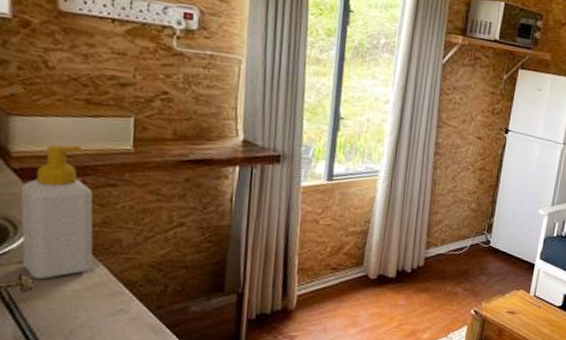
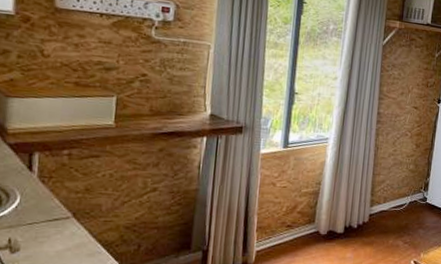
soap bottle: present [20,144,93,280] -> none [12,121,78,242]

